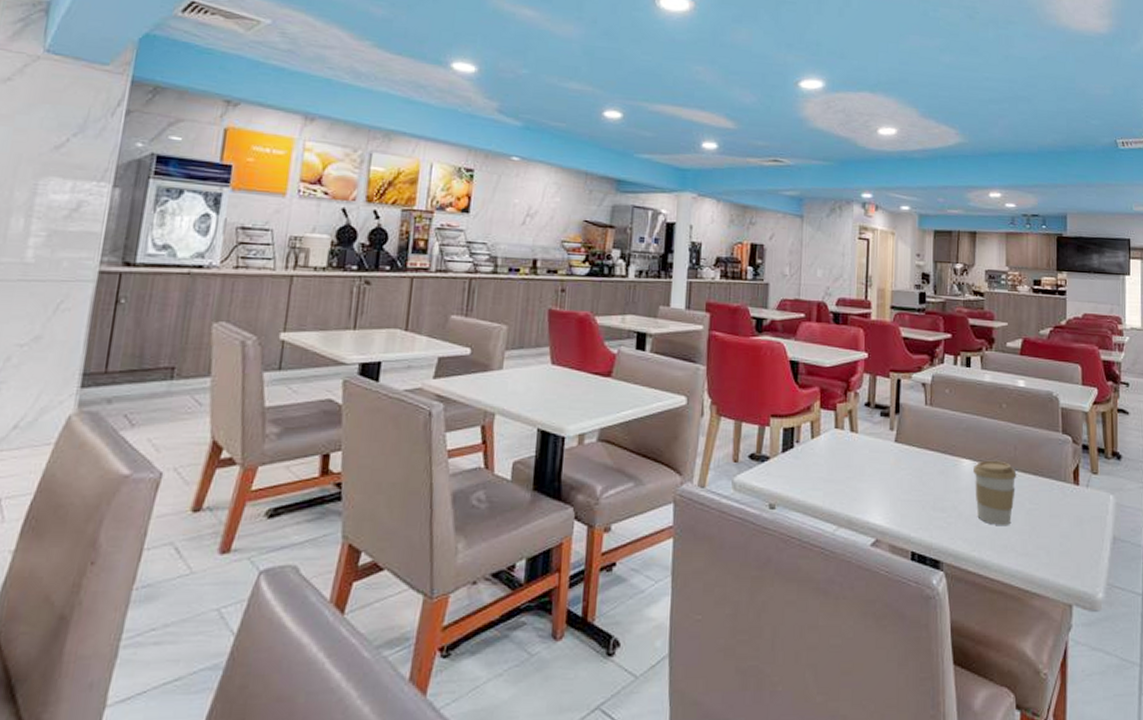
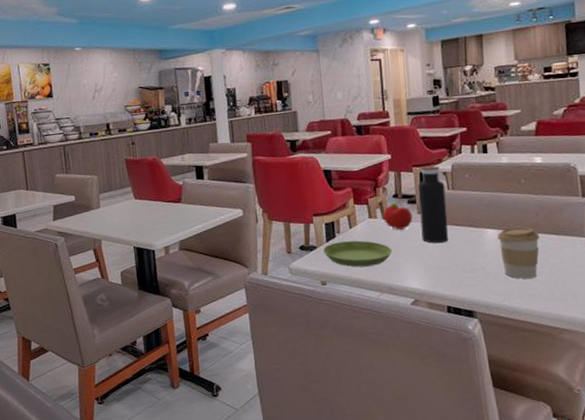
saucer: none [777,454,857,490] -> present [323,240,393,267]
fruit: none [851,411,884,447] -> present [383,202,413,230]
water bottle: none [892,373,923,470] -> present [418,166,449,244]

